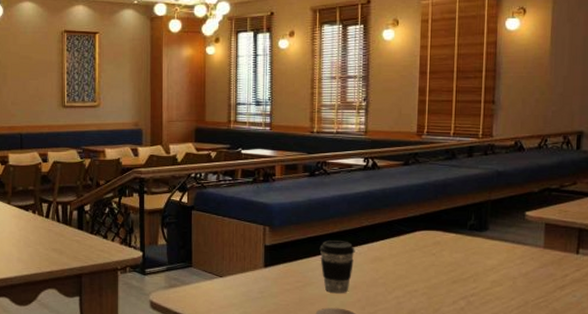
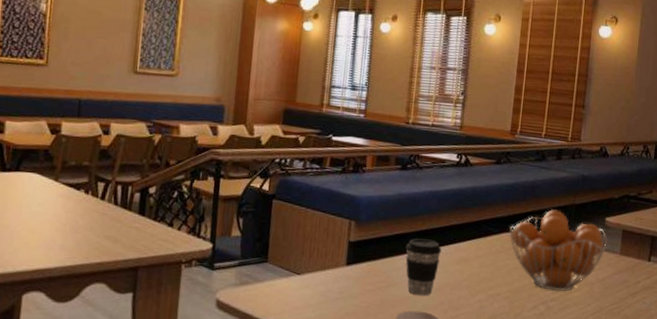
fruit basket: none [423,207,529,287] -> present [509,210,607,292]

